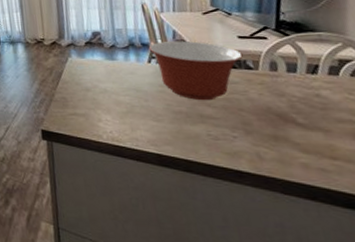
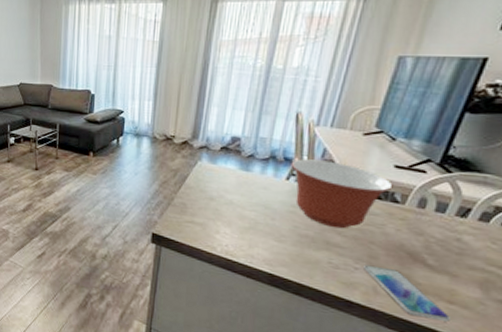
smartphone: none [241,132,340,179] -> present [364,264,450,322]

